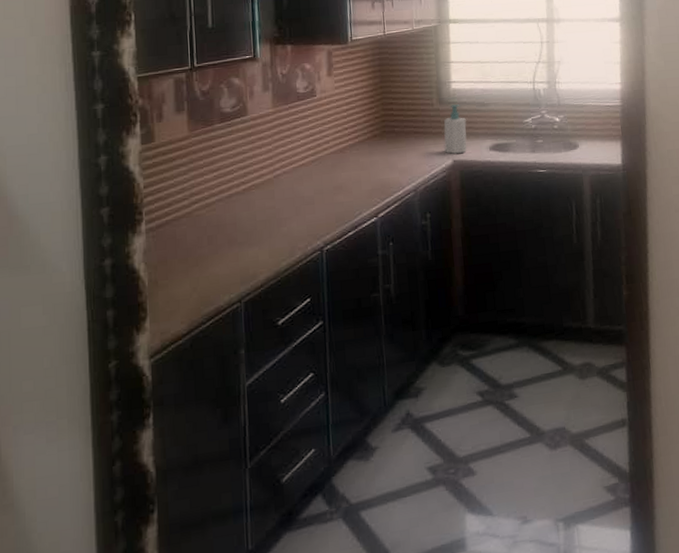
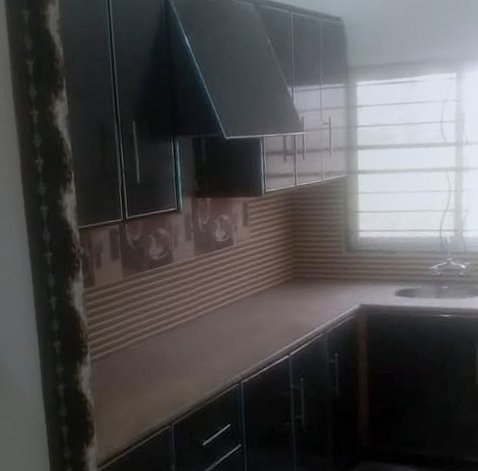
soap bottle: present [443,104,467,154] -> none [351,252,374,299]

